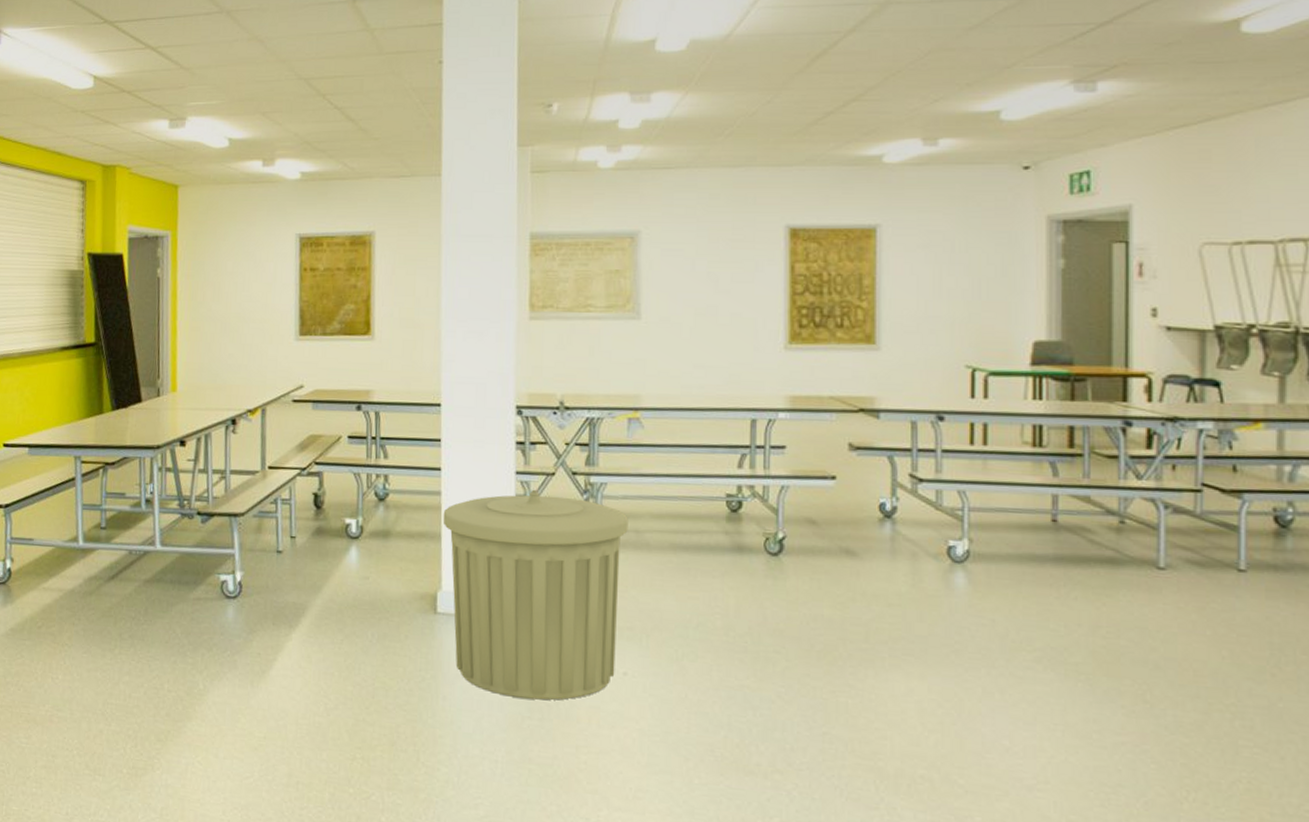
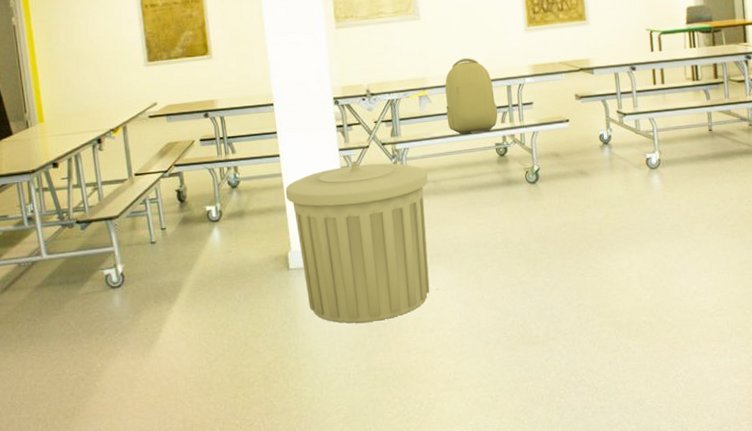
backpack: none [662,376,735,476] -> present [445,58,498,135]

